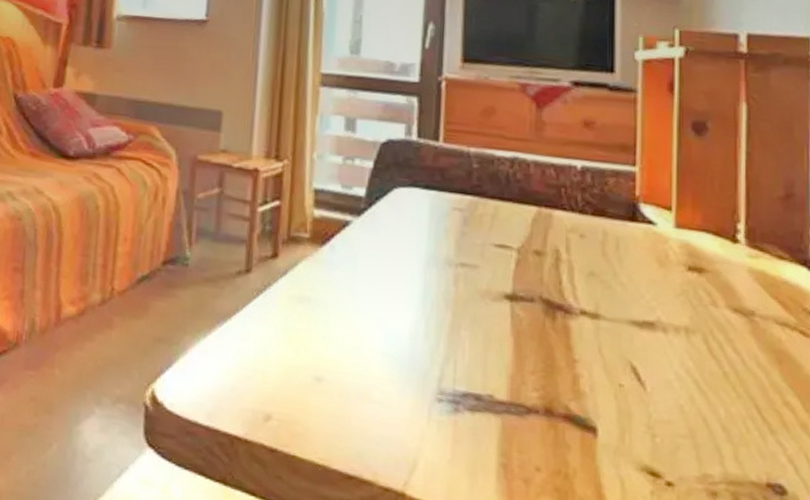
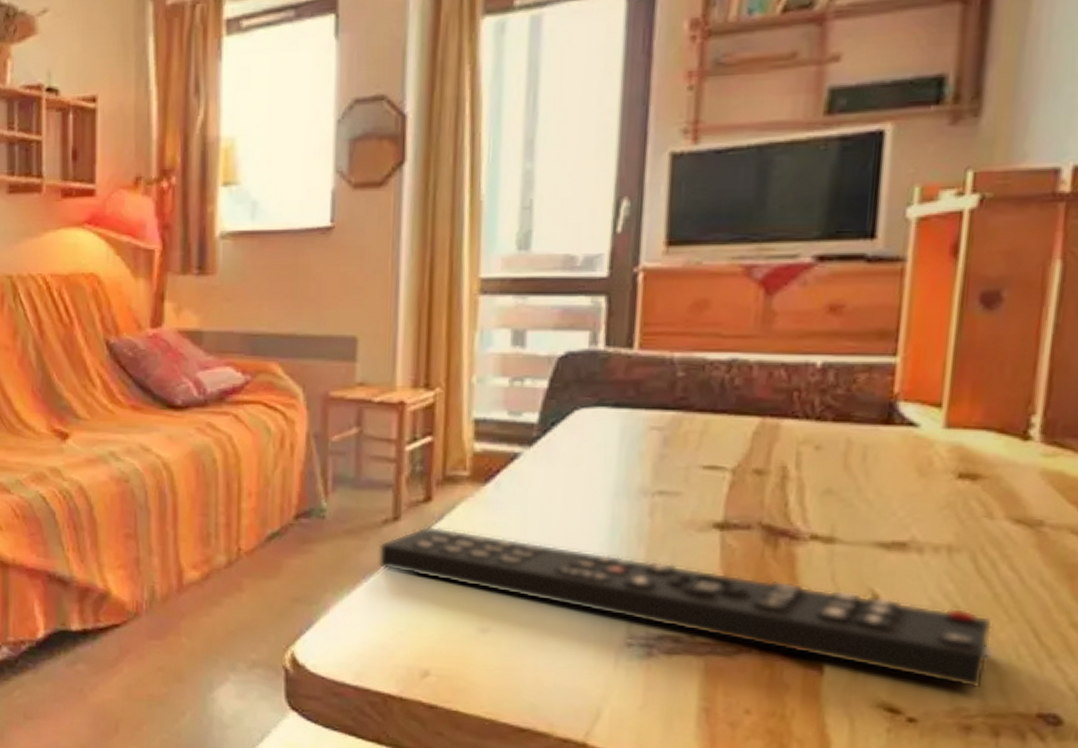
remote control: none [231,279,729,457] -> present [378,526,995,688]

